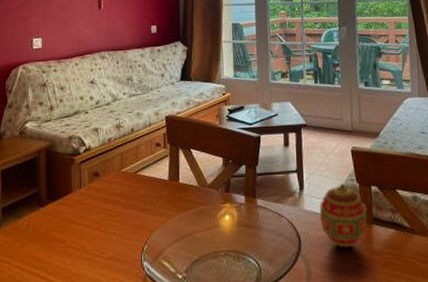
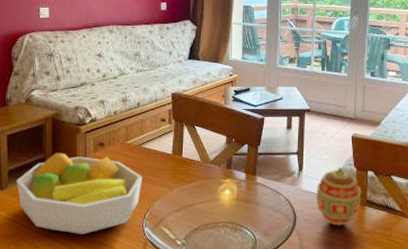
fruit bowl: none [10,186,139,273] -> present [16,153,142,234]

